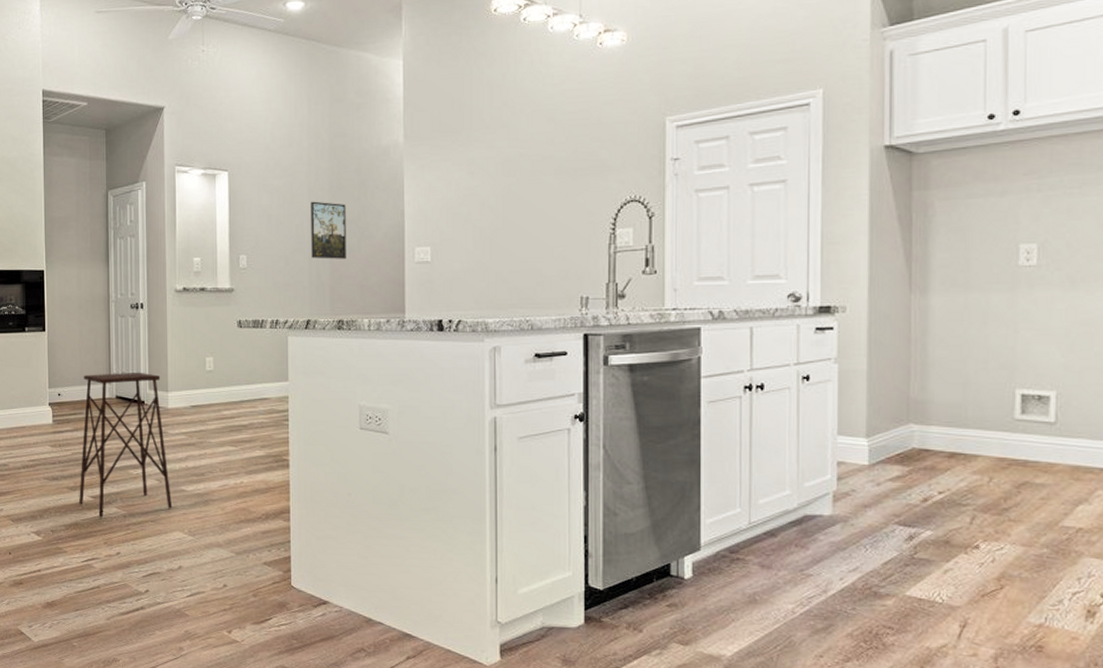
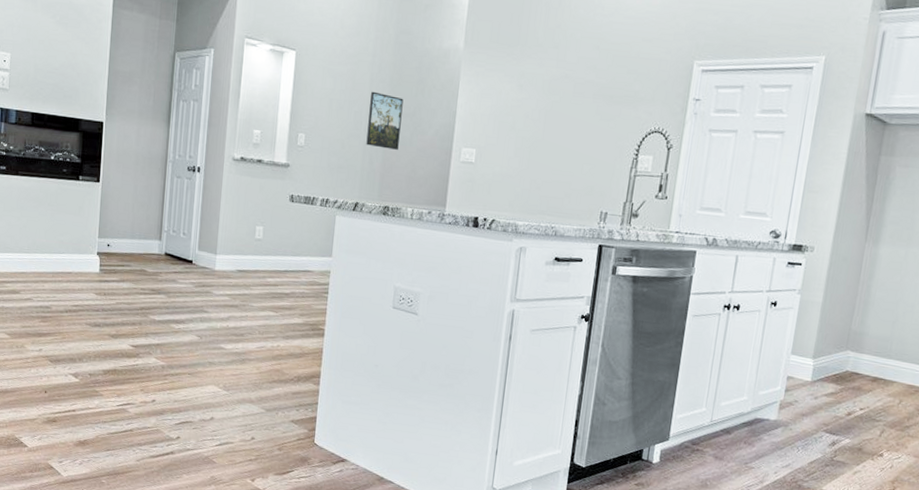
side table: present [79,372,173,518] -> none [119,229,211,367]

